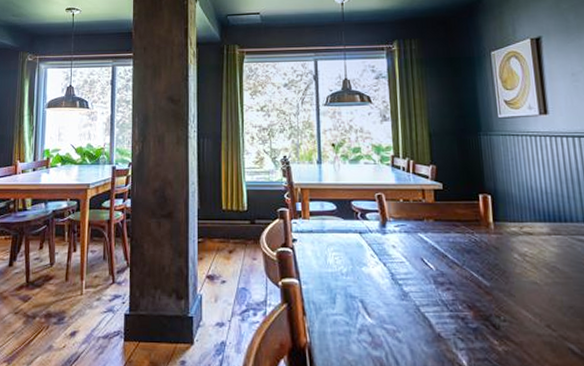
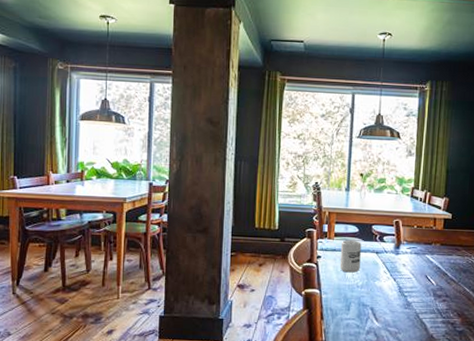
cup: none [317,219,343,258] -> present [339,240,362,273]

